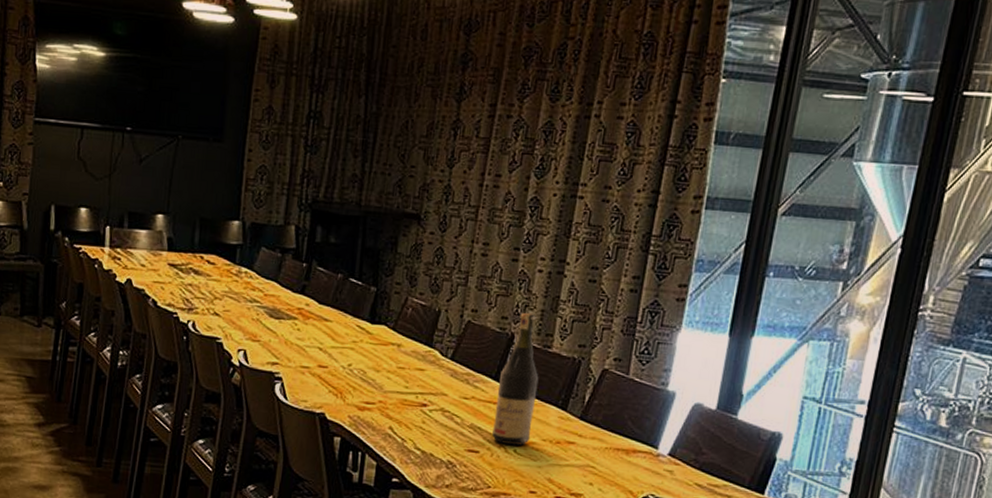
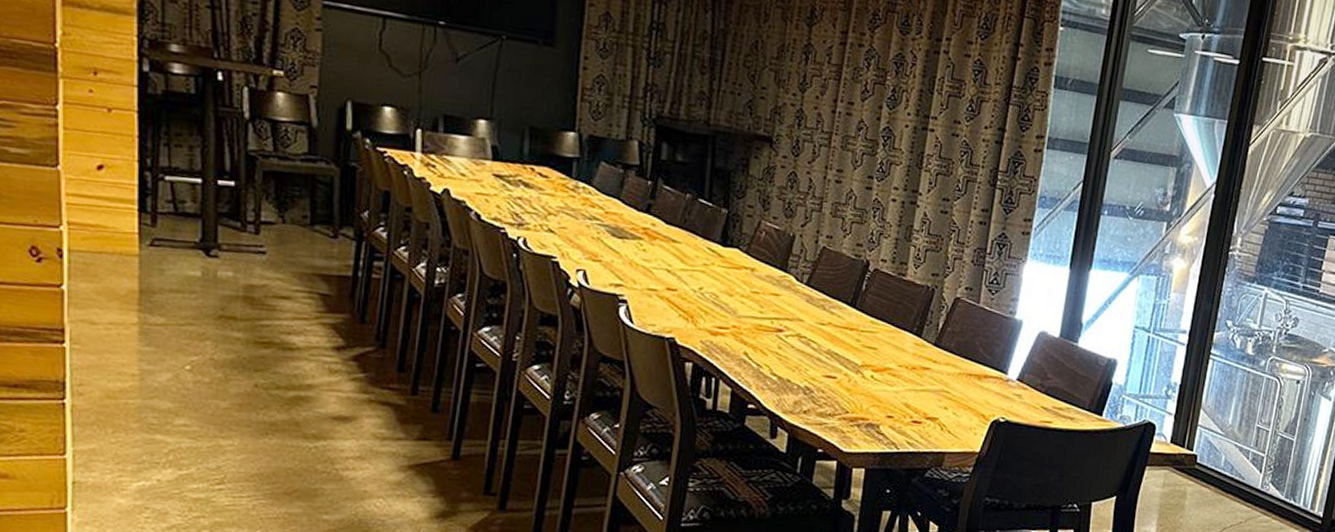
wine bottle: present [492,312,539,446] -> none [849,240,894,371]

